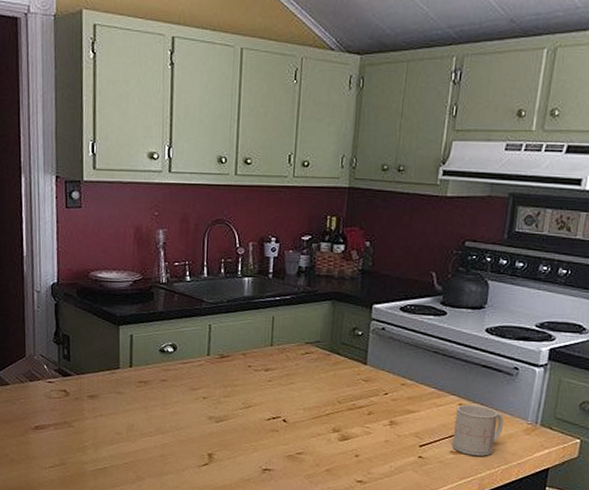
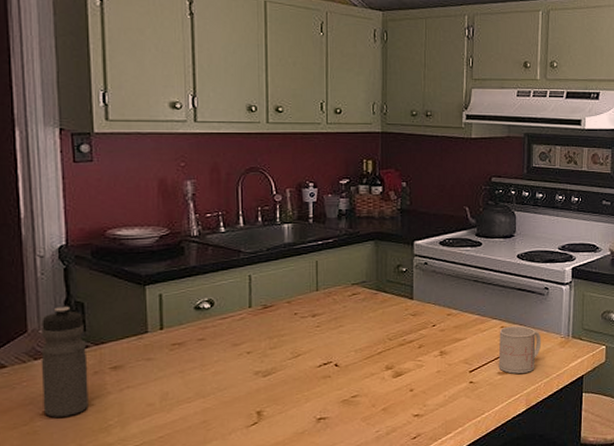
water bottle: none [34,337,71,434] -> present [40,306,89,418]

